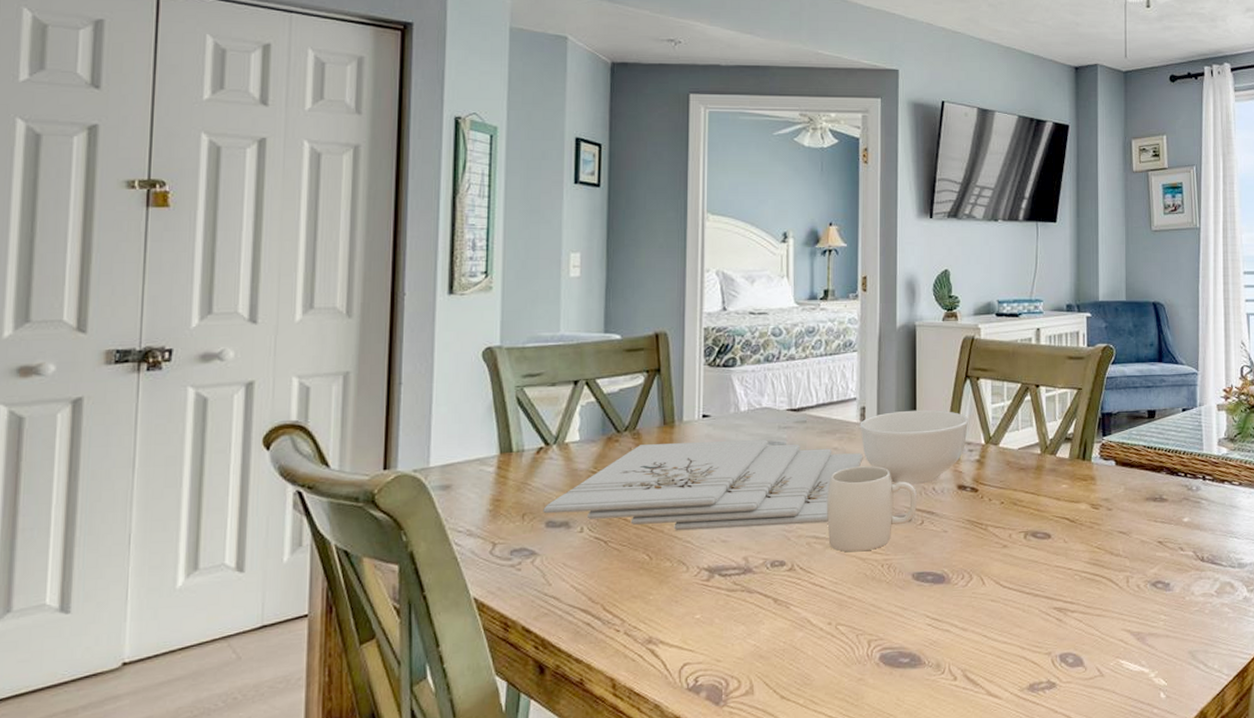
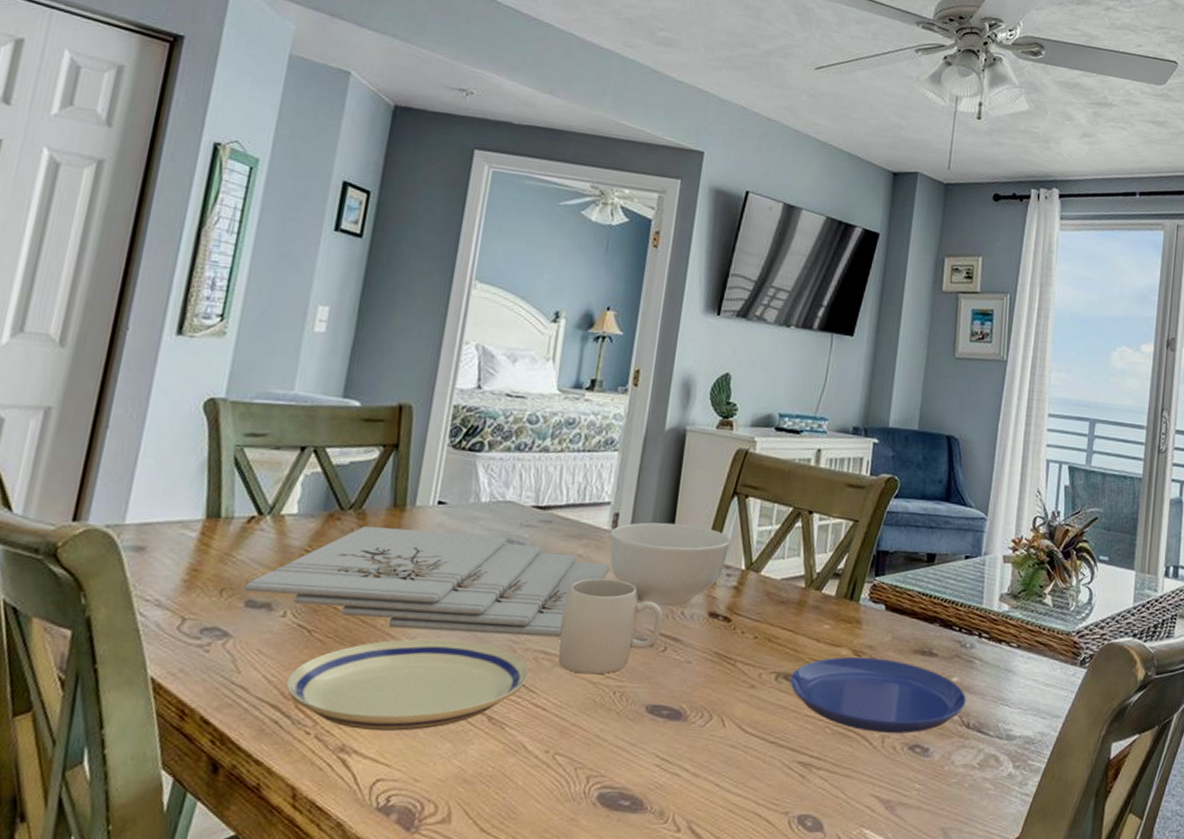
plate: none [593,535,804,623] -> present [286,638,529,731]
plate: none [1038,508,1198,574] -> present [790,656,966,733]

